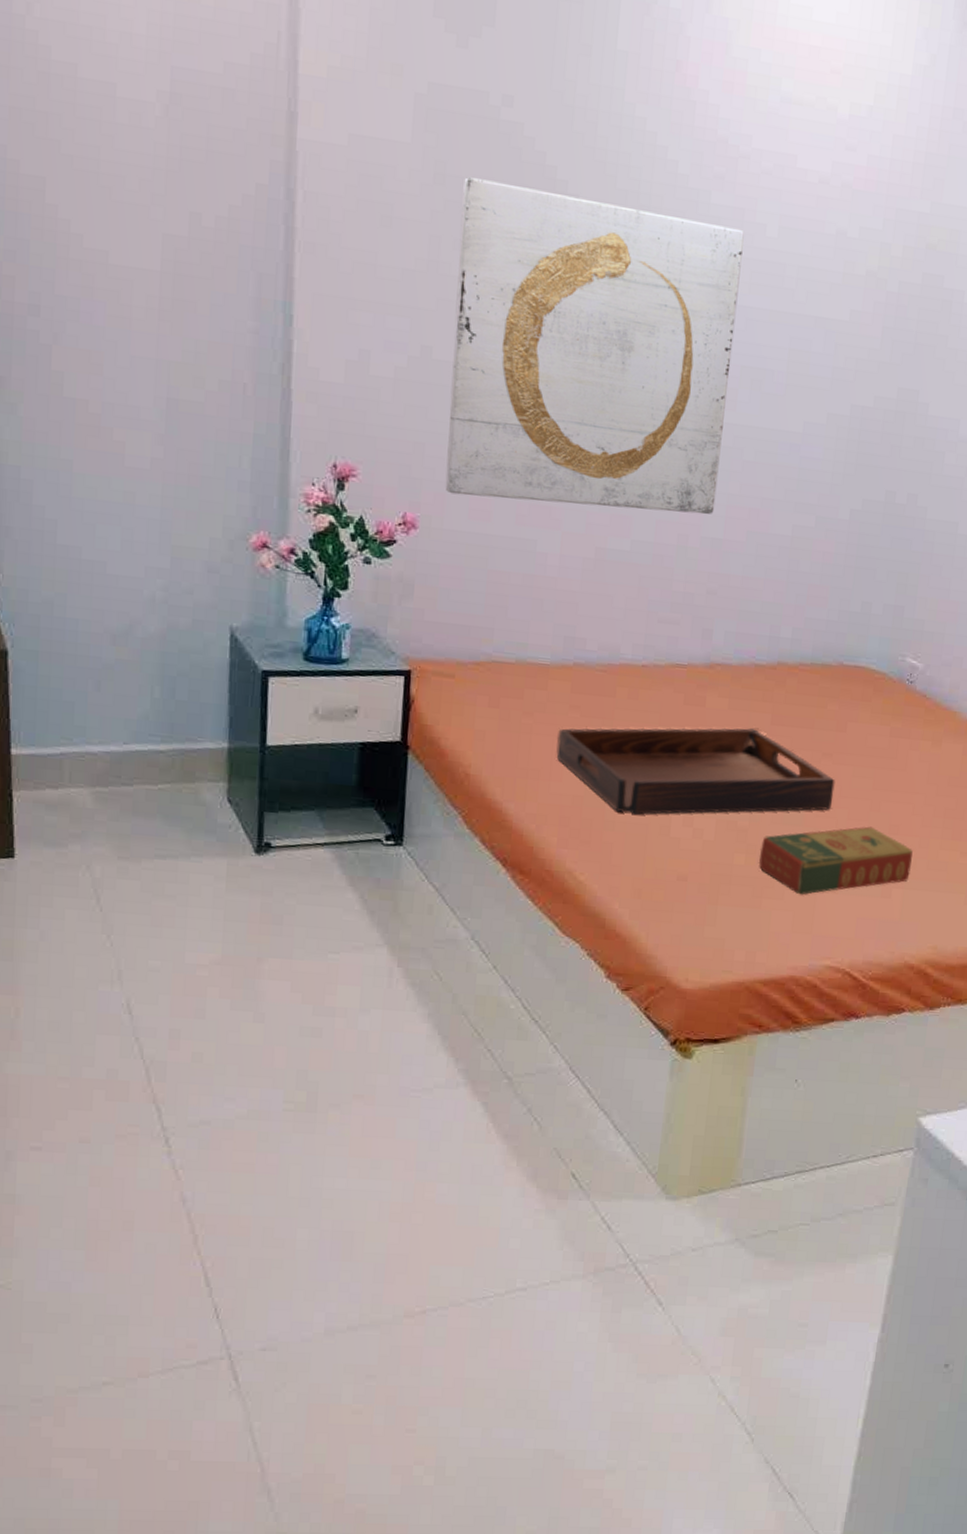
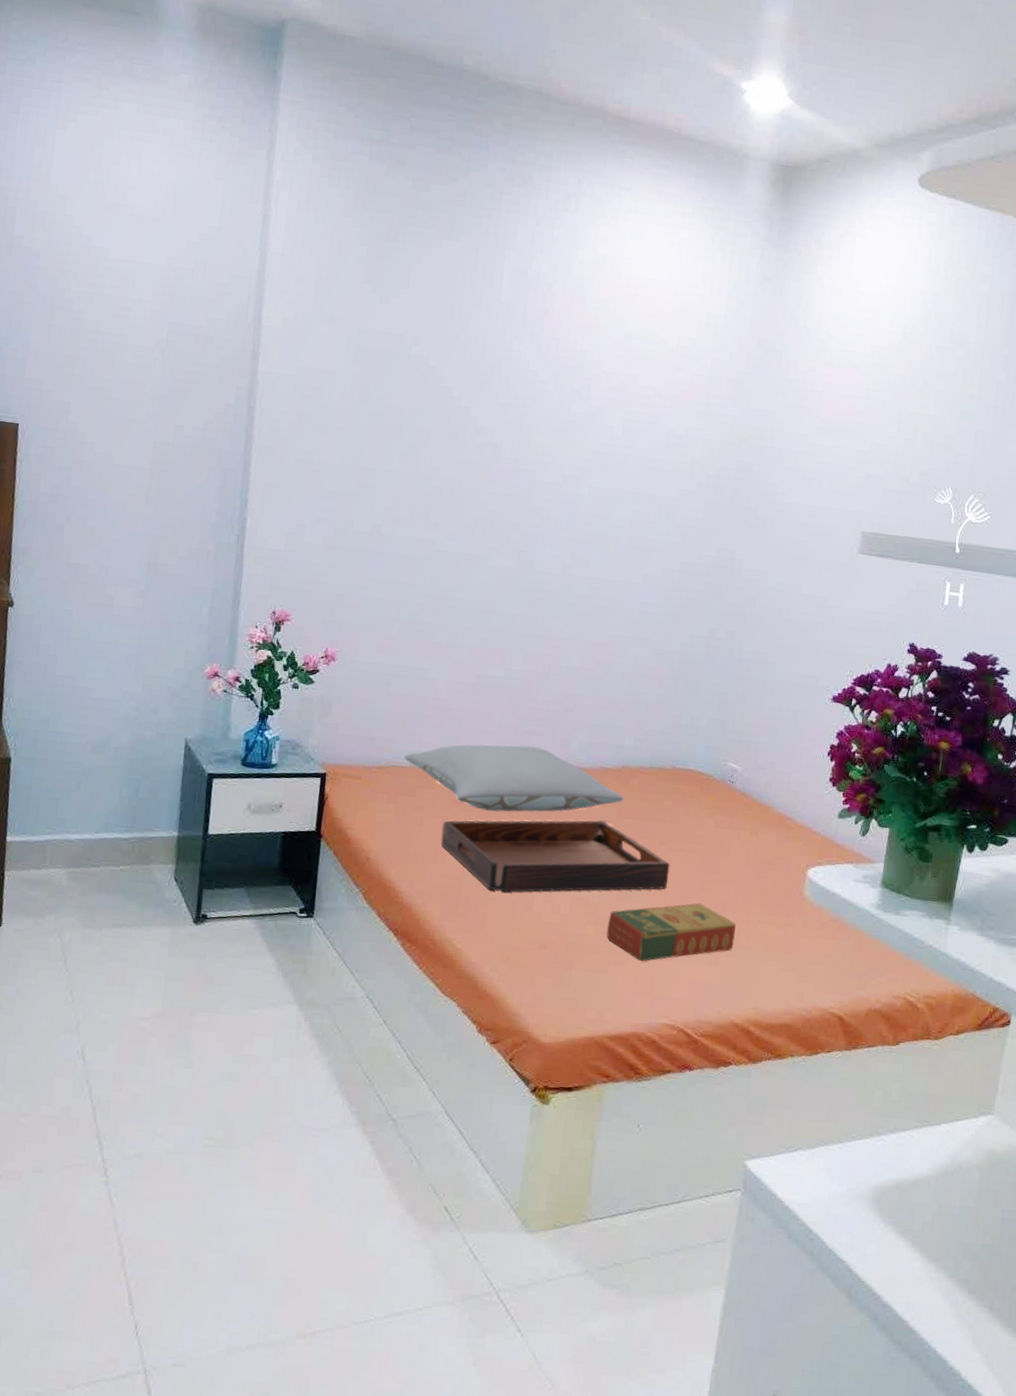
wall art: present [445,177,744,515] -> none [359,396,596,648]
pillow: none [507,635,780,718] -> present [404,744,624,812]

